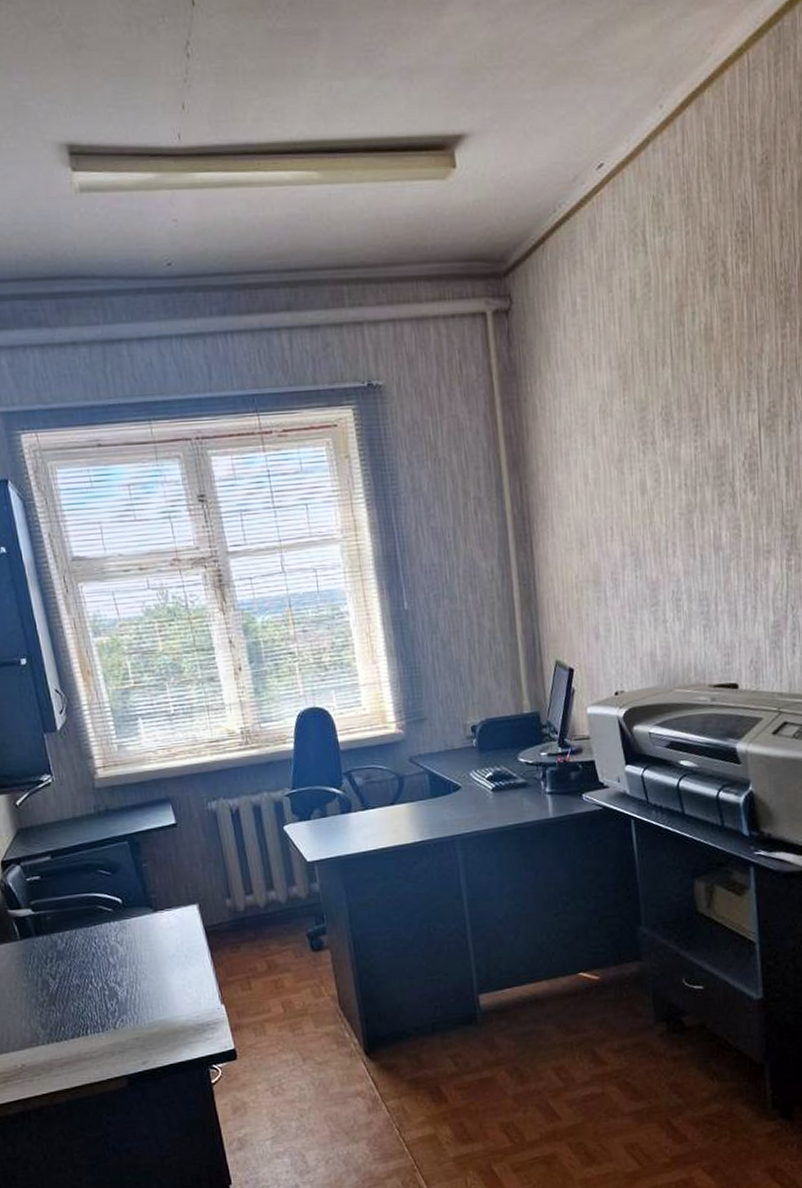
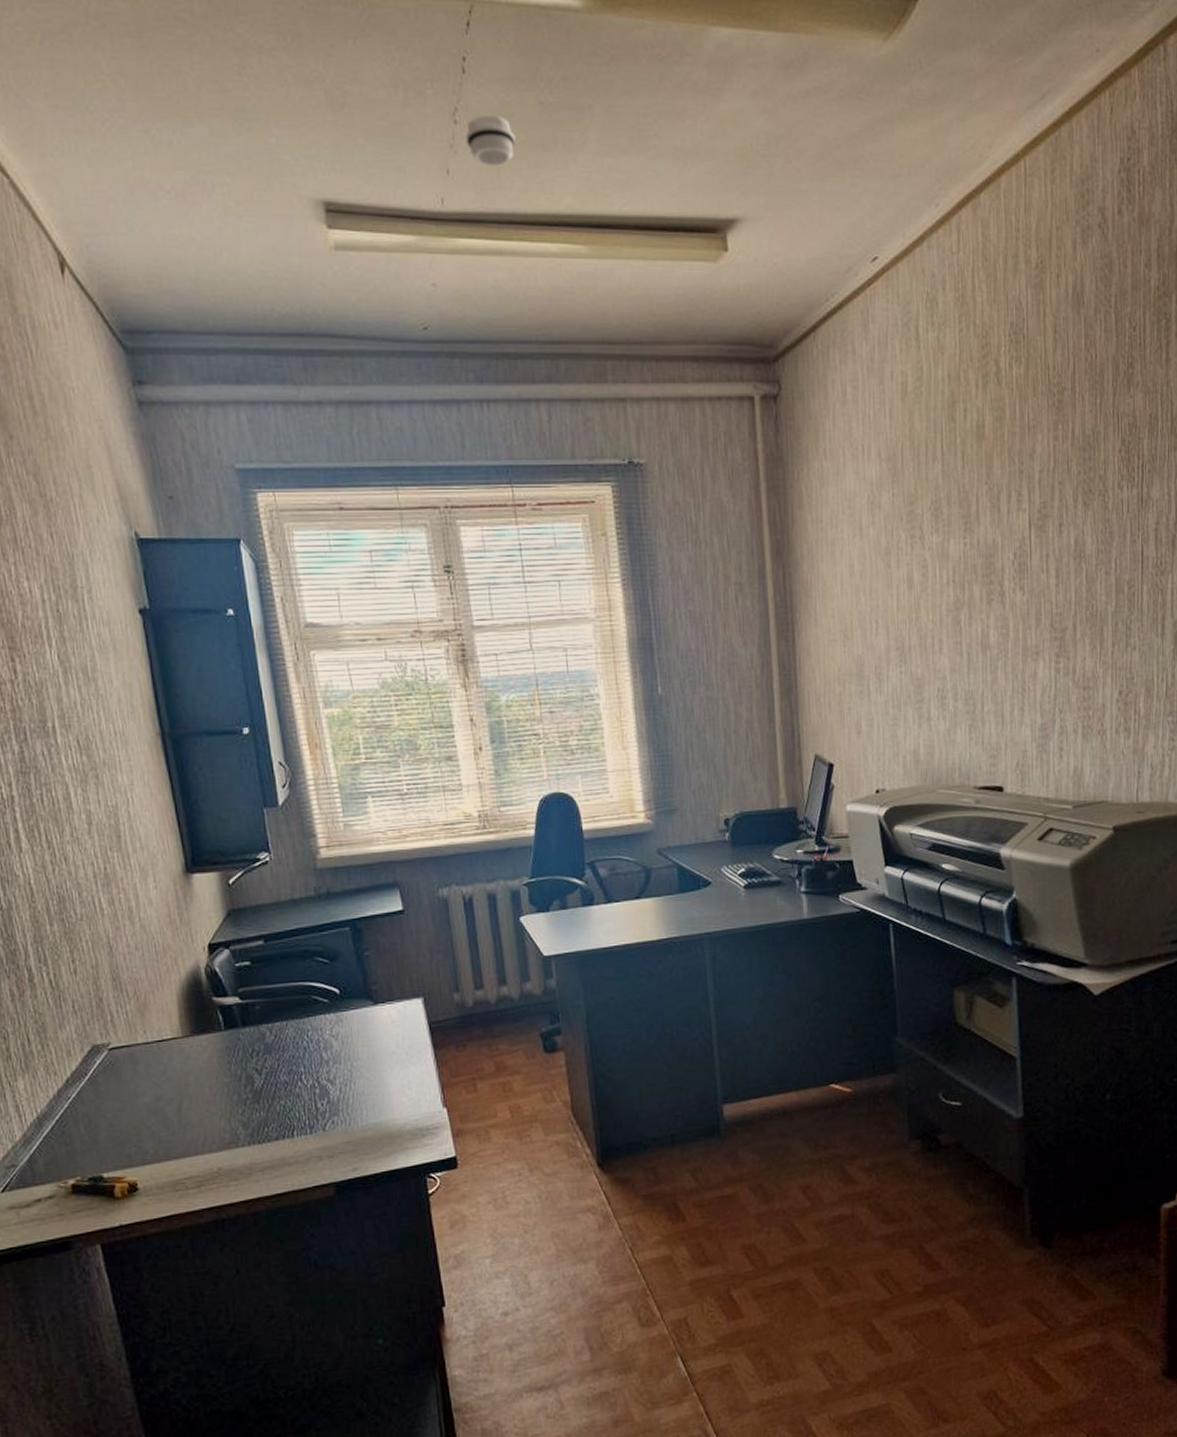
smoke detector: none [198,47,247,98] -> present [465,115,516,166]

